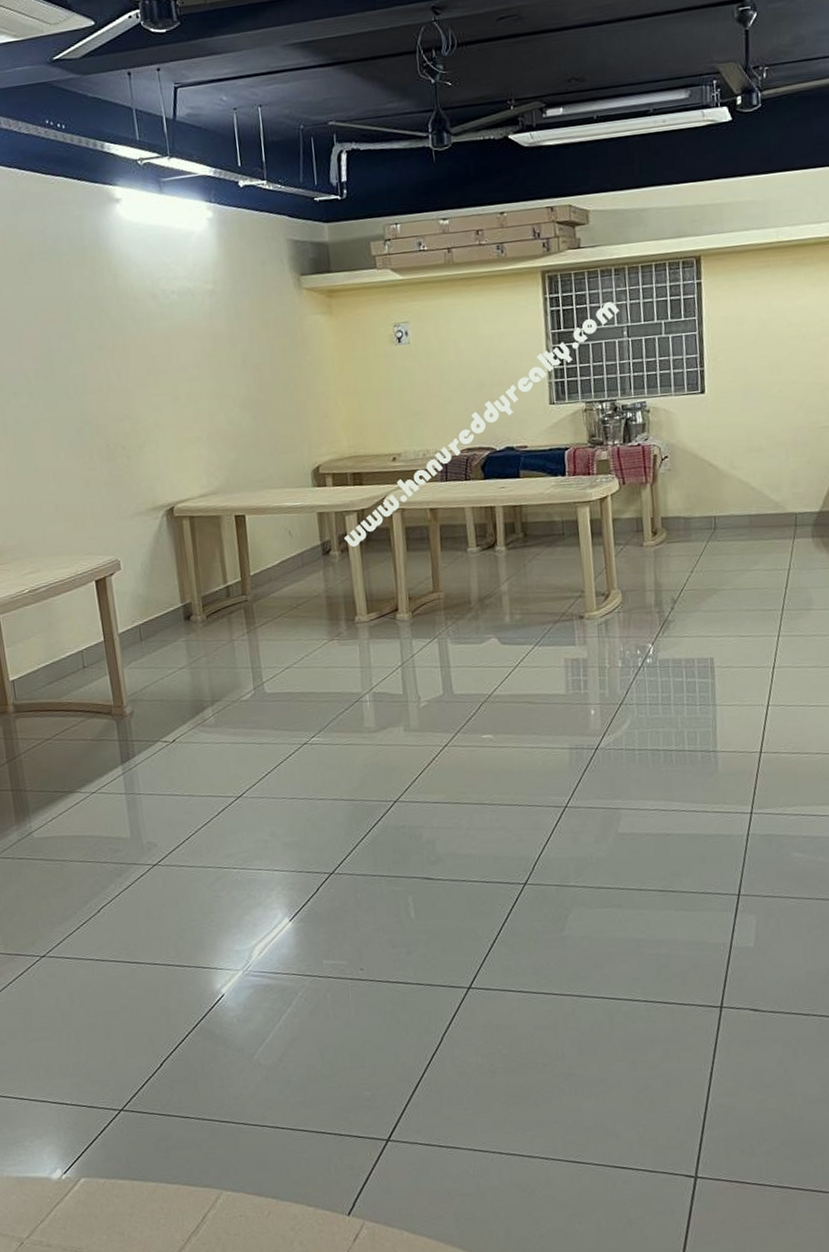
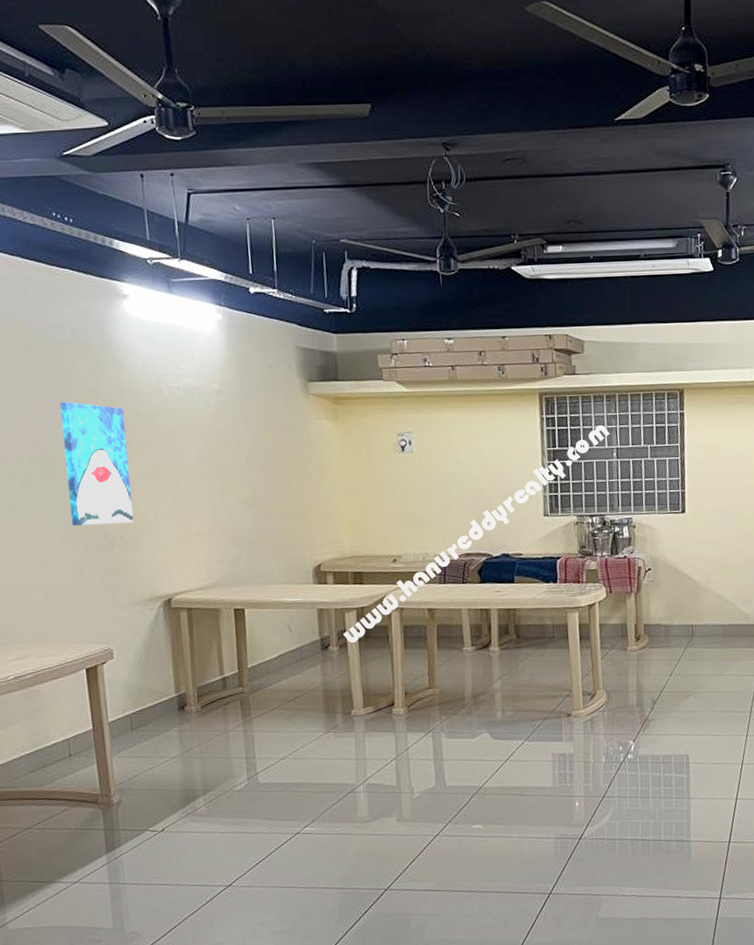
wall art: none [60,312,135,437] -> present [60,401,134,526]

